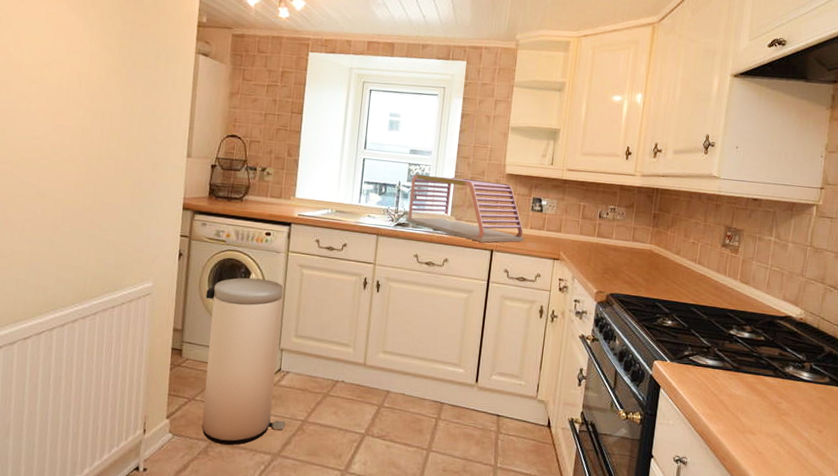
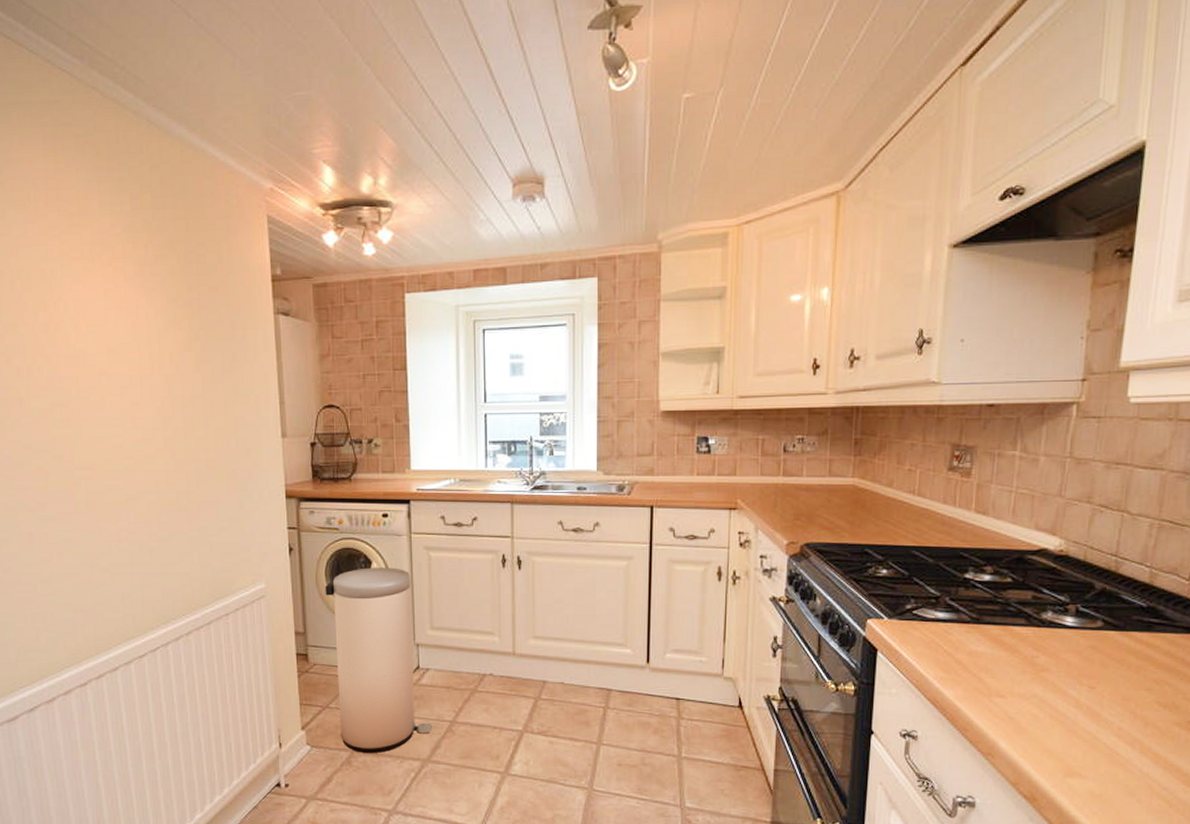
dish rack: present [406,174,524,243] -> none [544,422,691,499]

